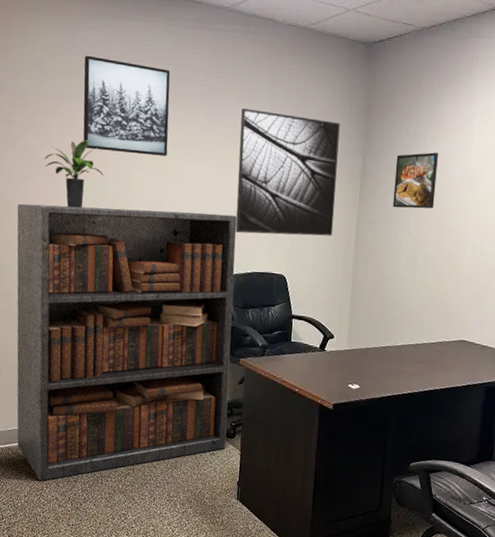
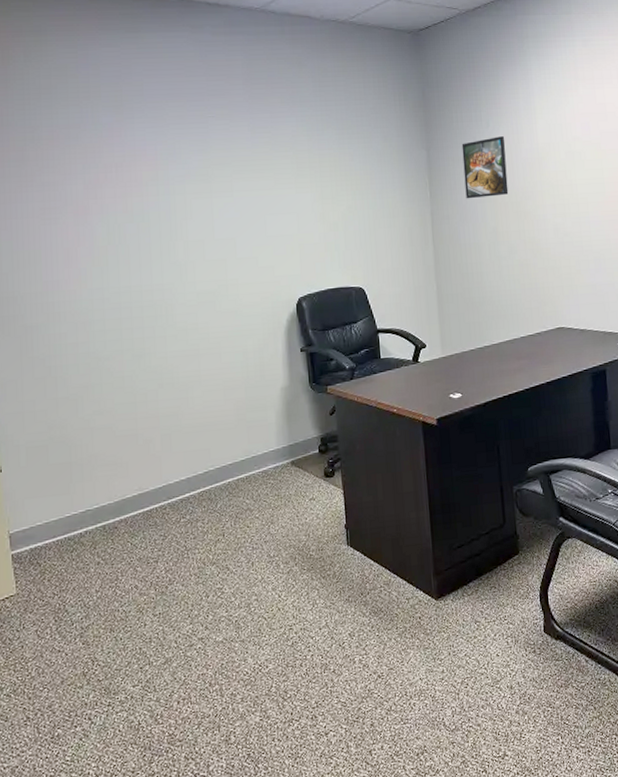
bookcase: present [17,203,237,482] -> none [43,230,325,571]
potted plant: present [44,140,104,209] -> none [68,169,142,248]
wall art: present [83,55,171,156] -> none [102,75,213,179]
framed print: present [235,107,340,236] -> none [289,113,408,249]

